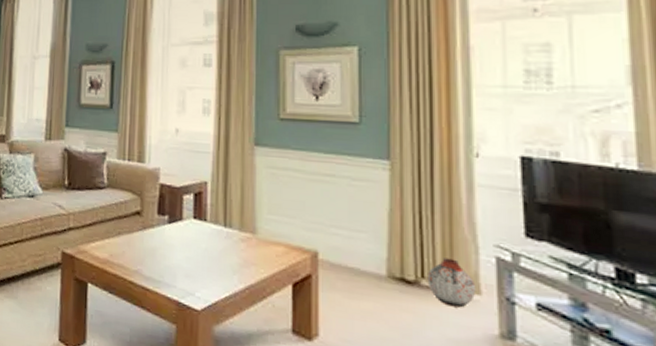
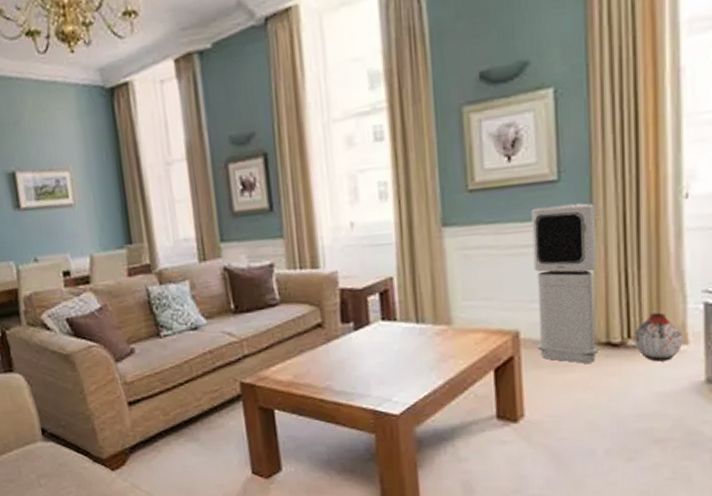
air purifier: none [334,143,392,295] -> present [531,203,598,363]

